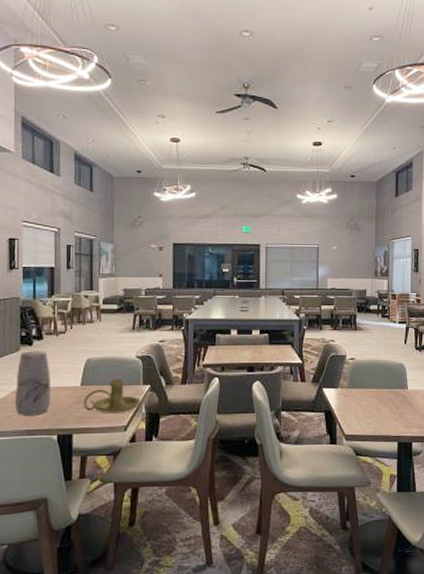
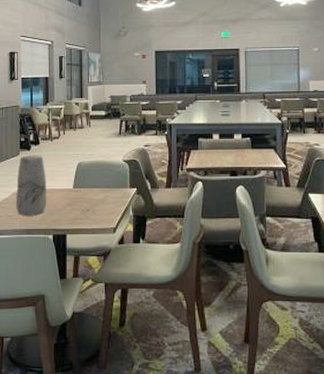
candle holder: present [83,379,141,413] -> none [75,182,128,215]

